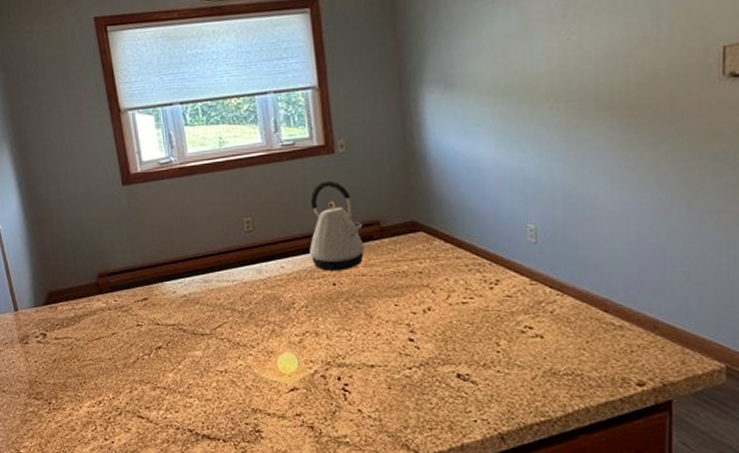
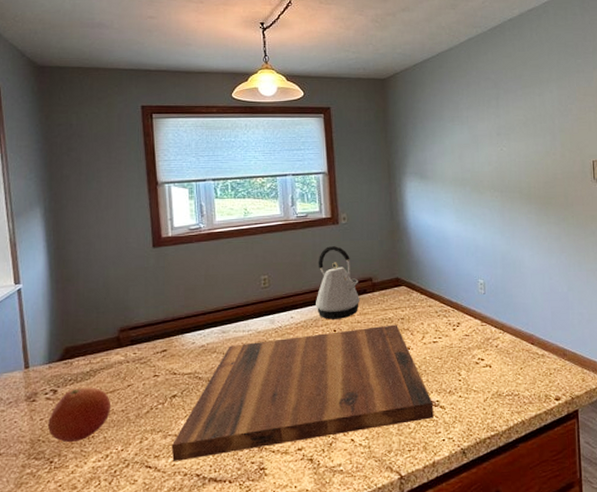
fruit: none [42,332,98,387] -> present [48,387,110,443]
cutting board: none [161,279,462,415] -> present [171,324,434,461]

